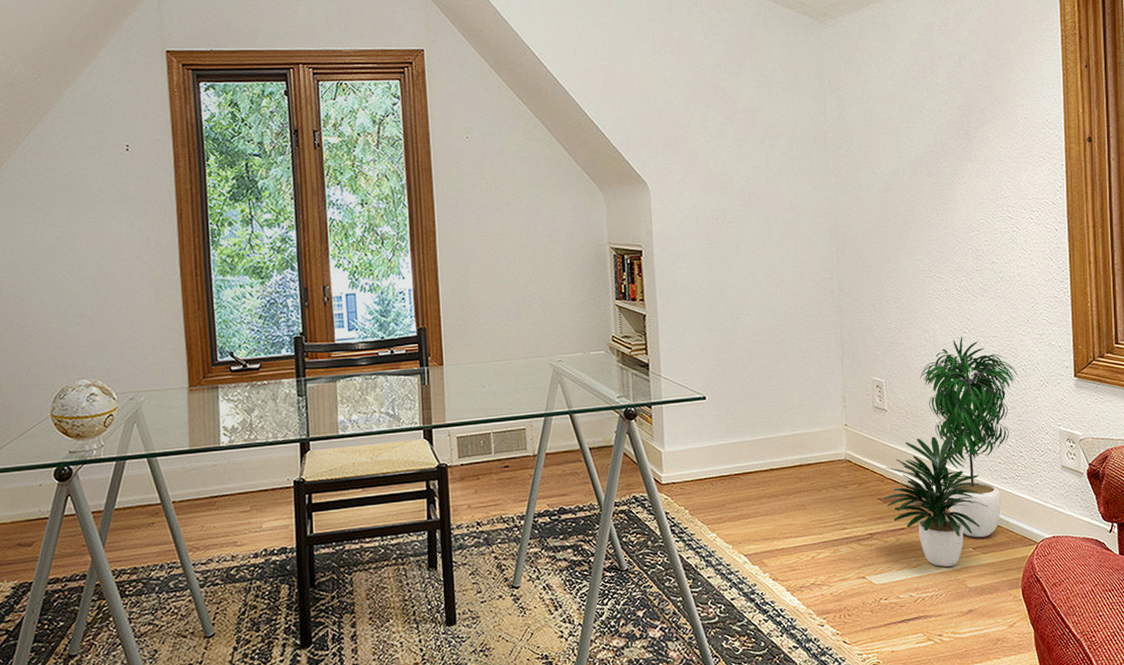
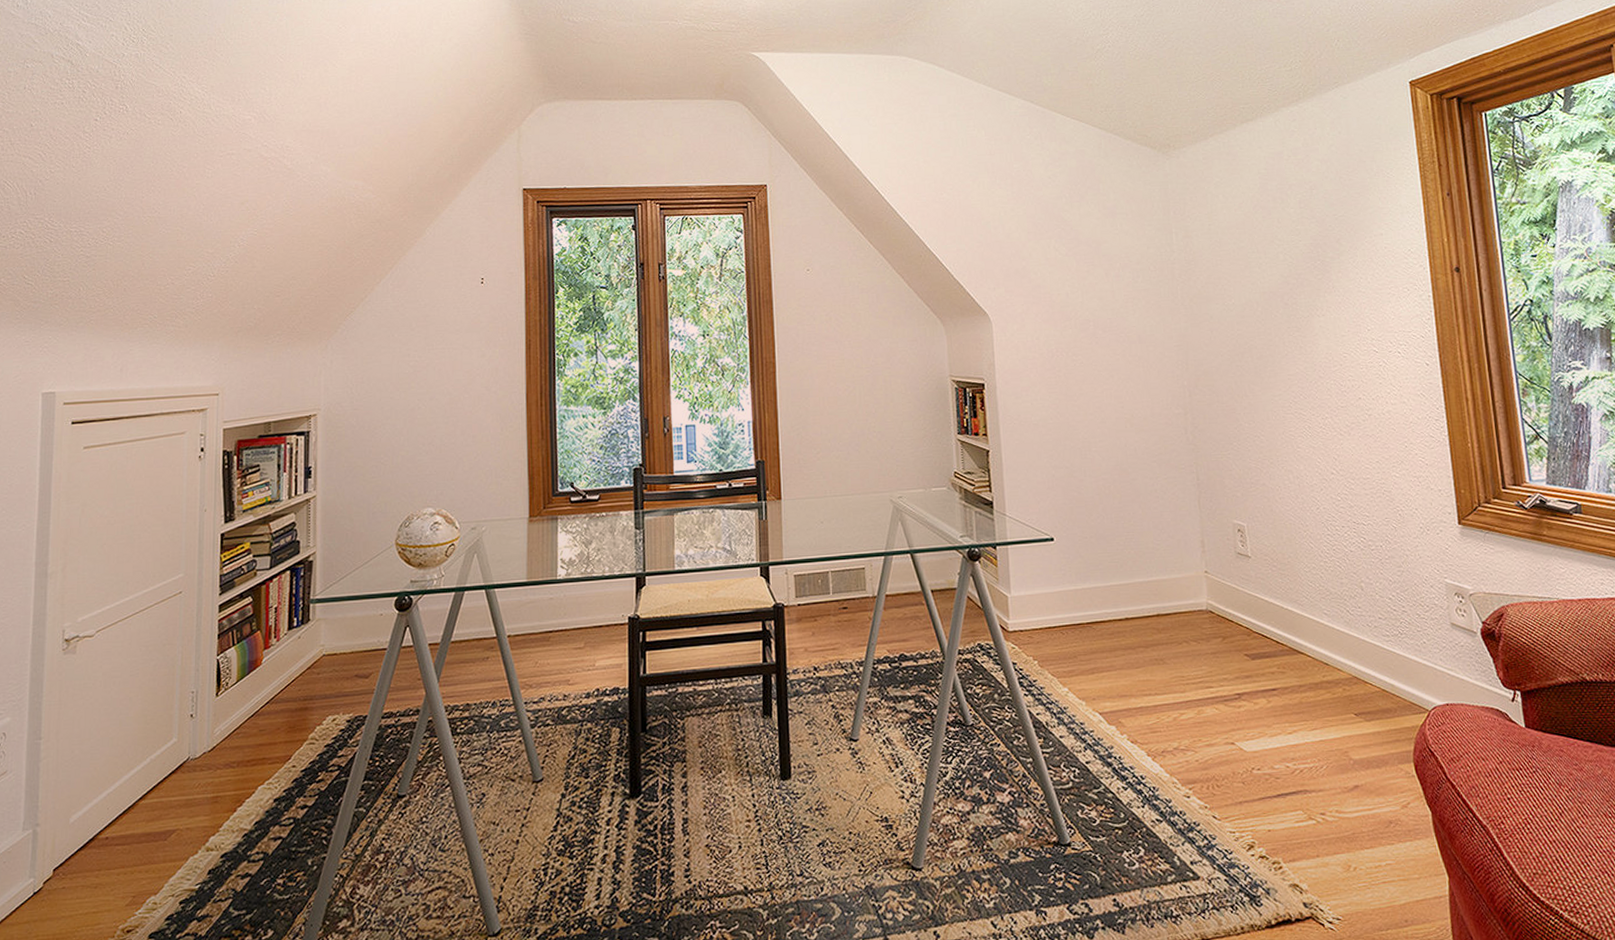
potted plant: present [884,335,1019,567] -> none [1251,477,1396,735]

